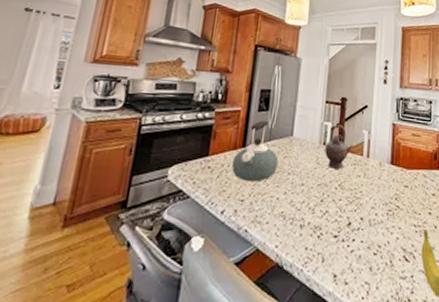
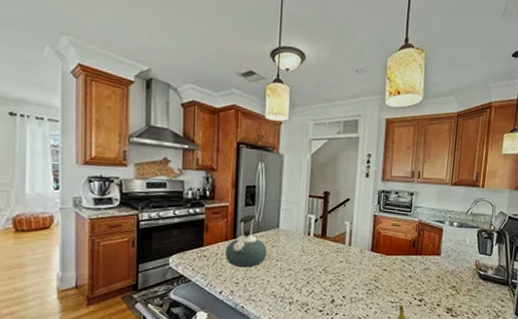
teapot: present [325,125,354,169] -> none [309,217,336,256]

